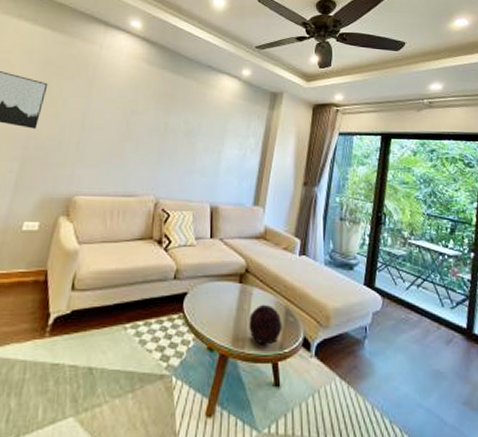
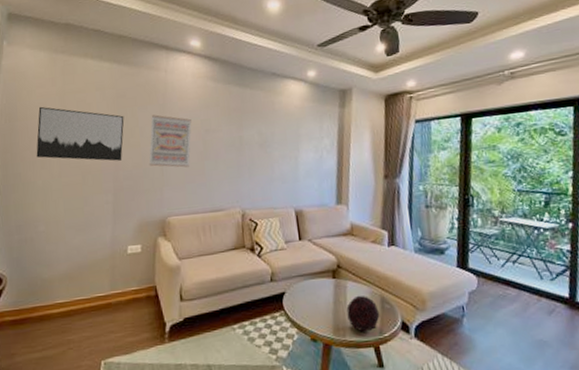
wall art: none [65,87,119,146] -> present [148,114,192,168]

